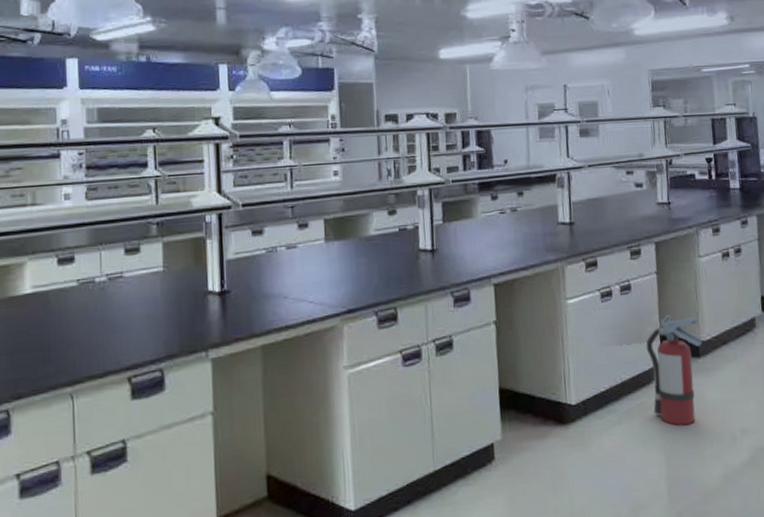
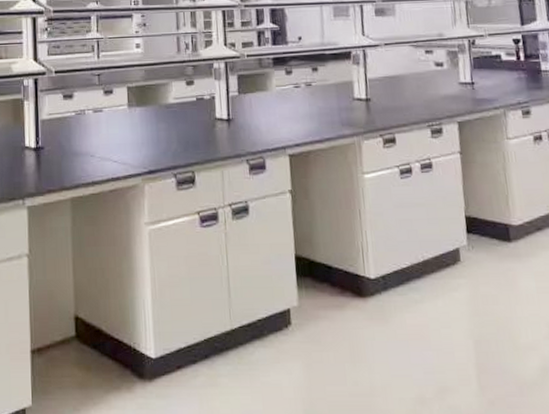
fire extinguisher: present [646,314,702,426] -> none [450,195,513,311]

